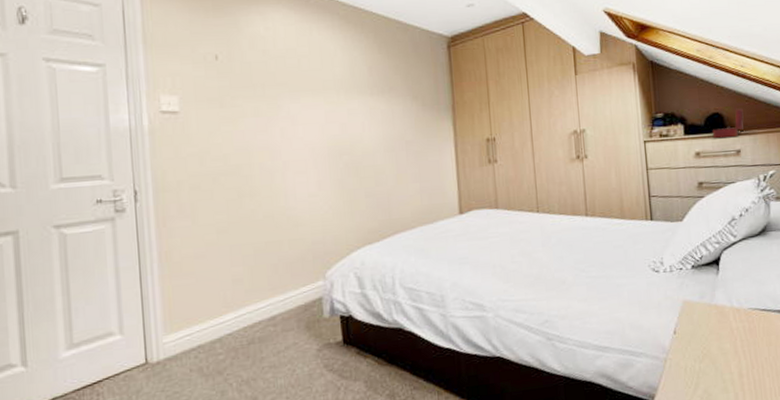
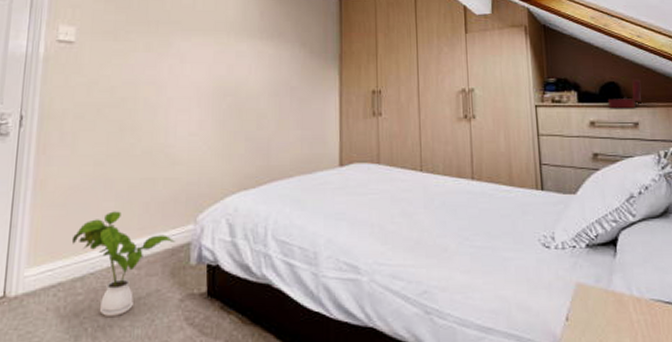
house plant: none [205,274,307,372] -> present [71,211,175,318]

